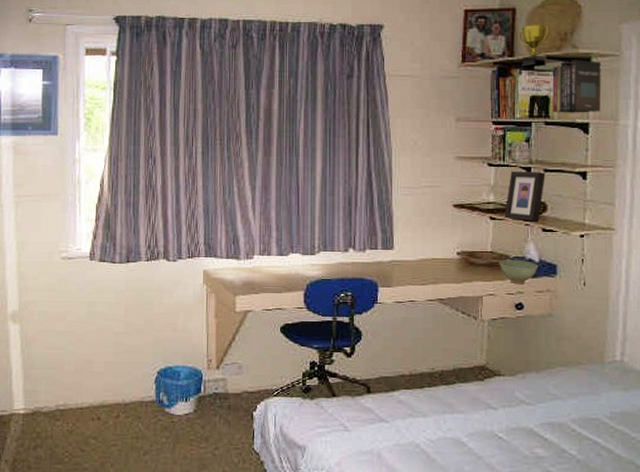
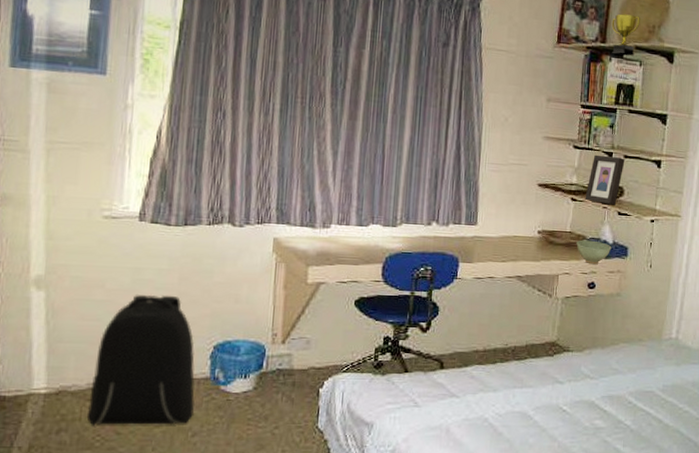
backpack: none [56,325,144,444] -> present [86,294,195,425]
books: present [552,60,602,113] -> none [636,52,682,105]

